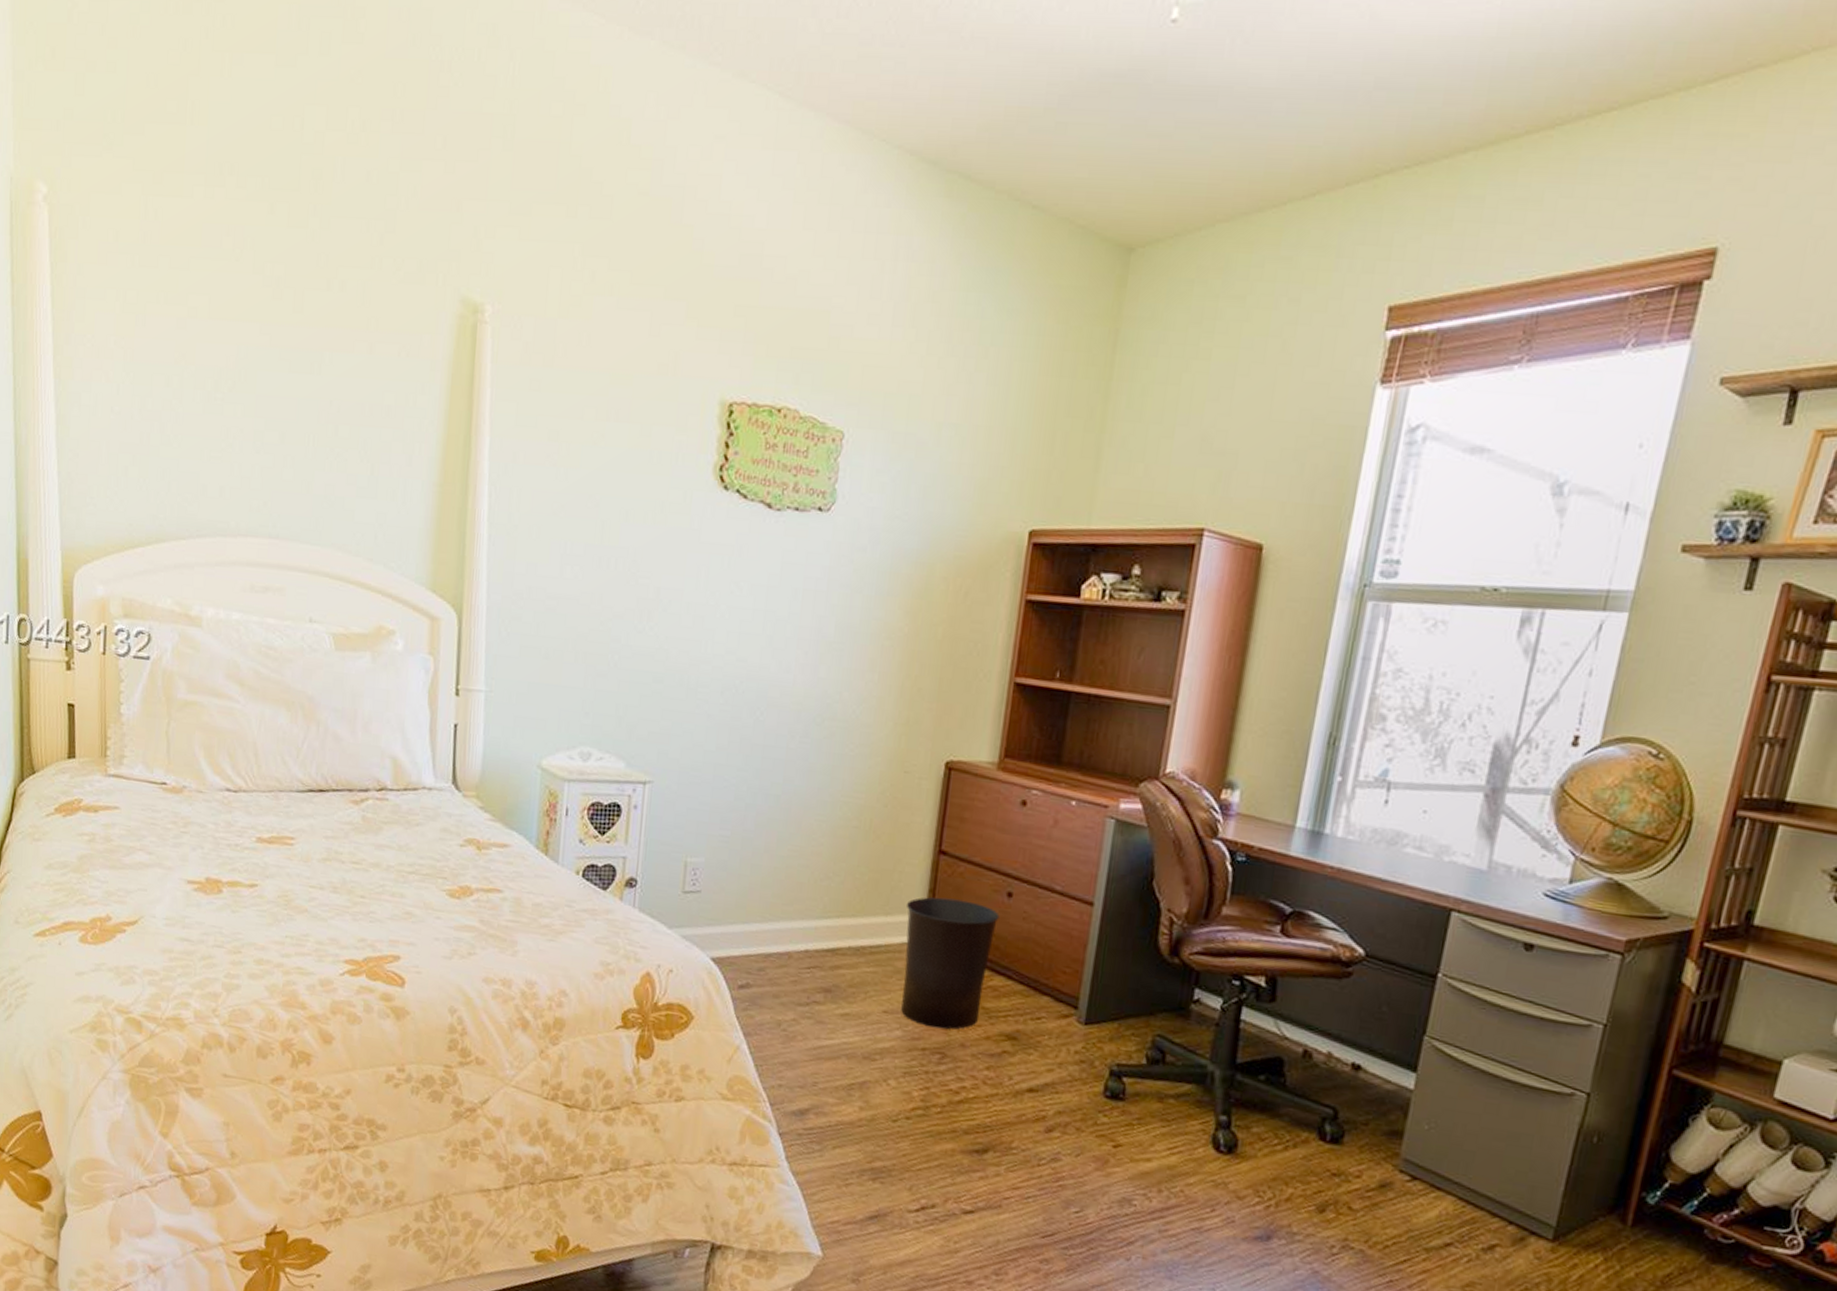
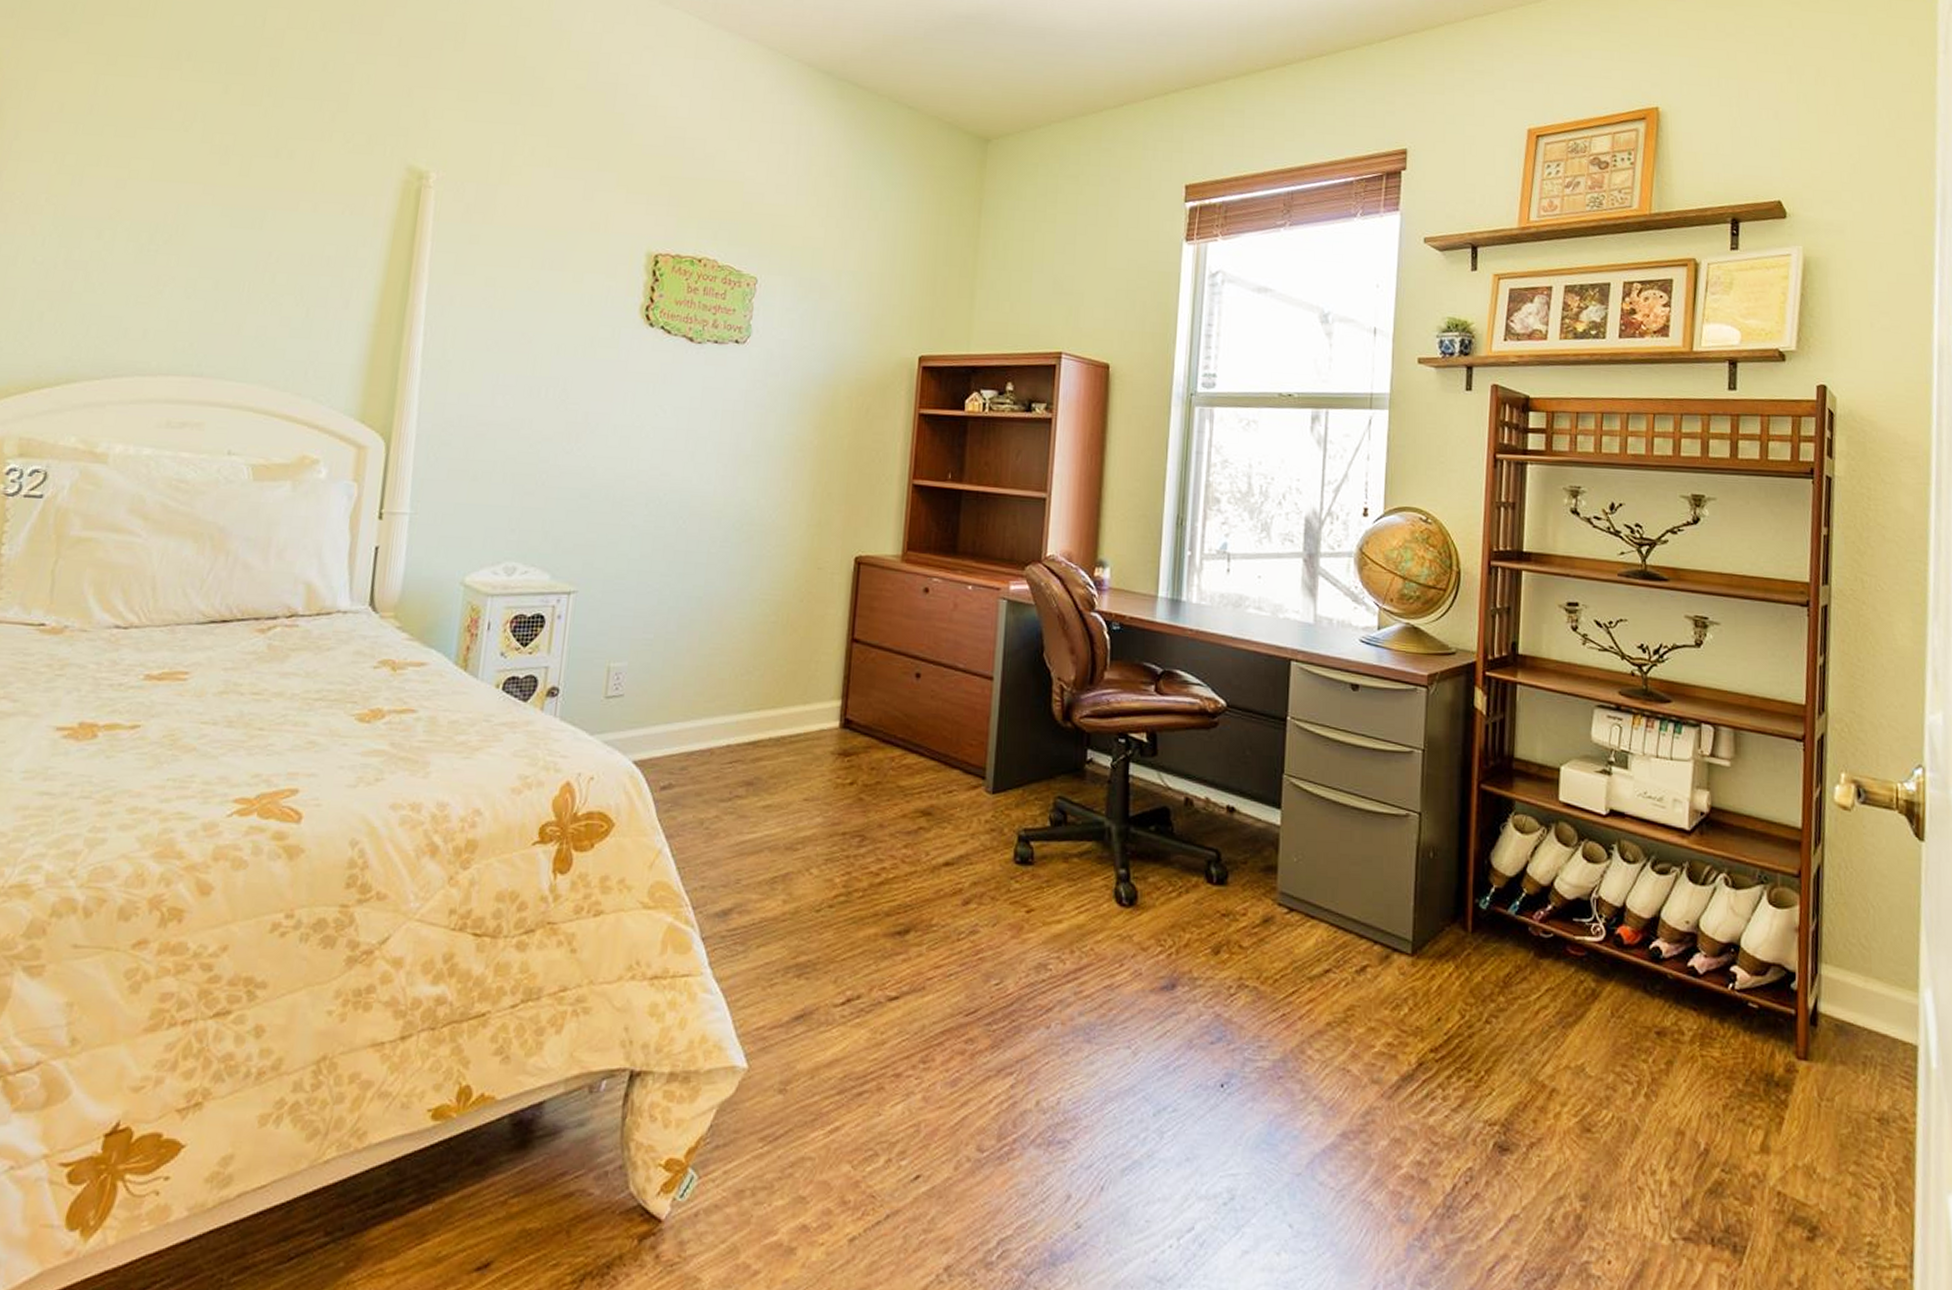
waste bin: present [901,897,1000,1029] -> none [821,683,910,811]

